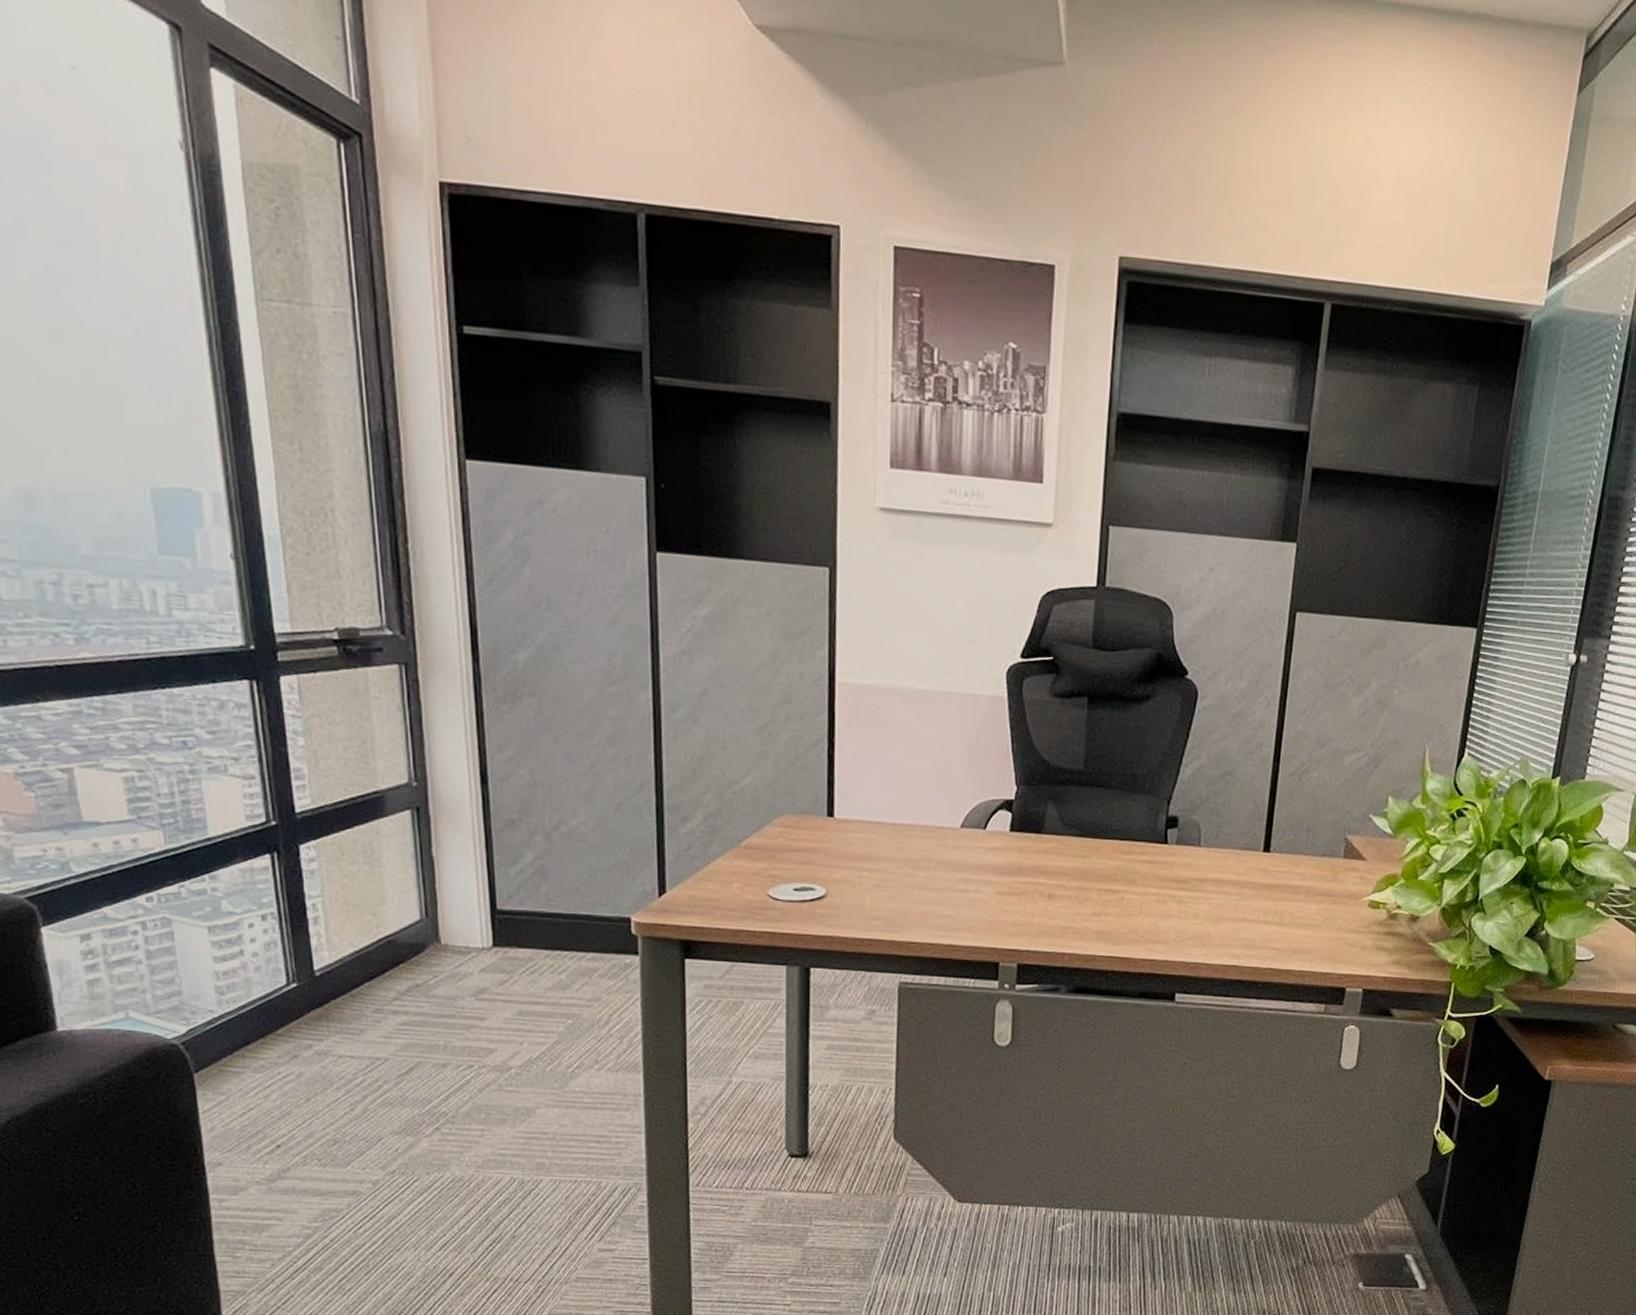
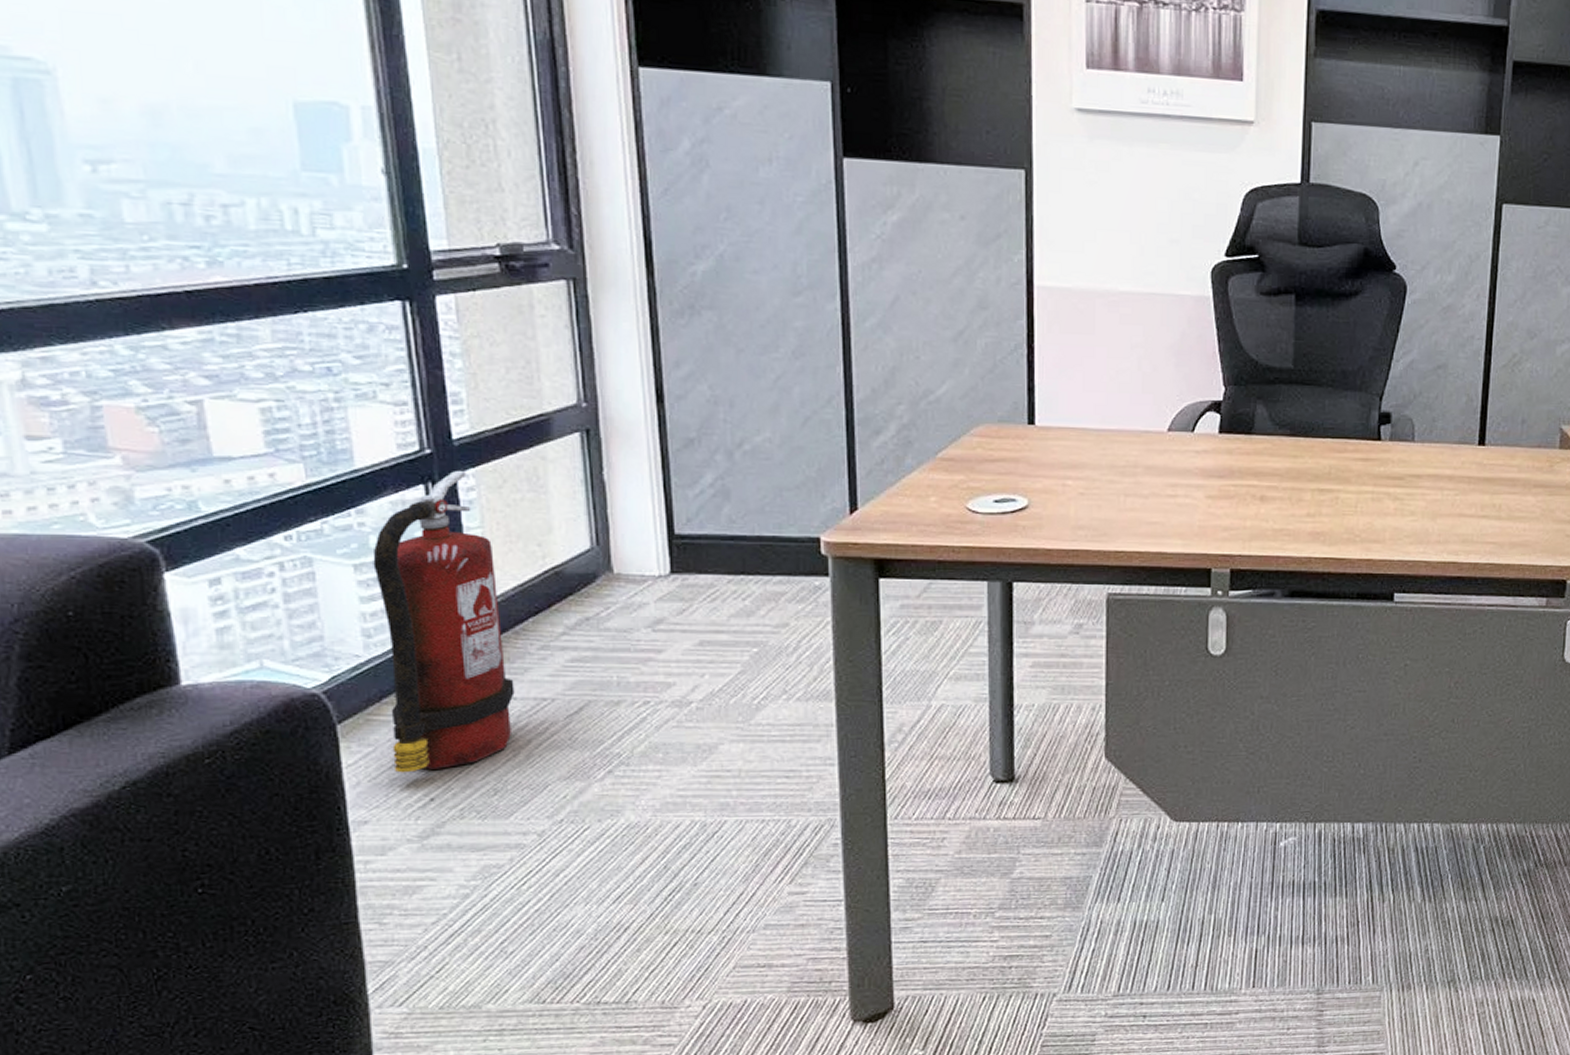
fire extinguisher: none [224,842,352,1121] -> present [372,471,515,773]

